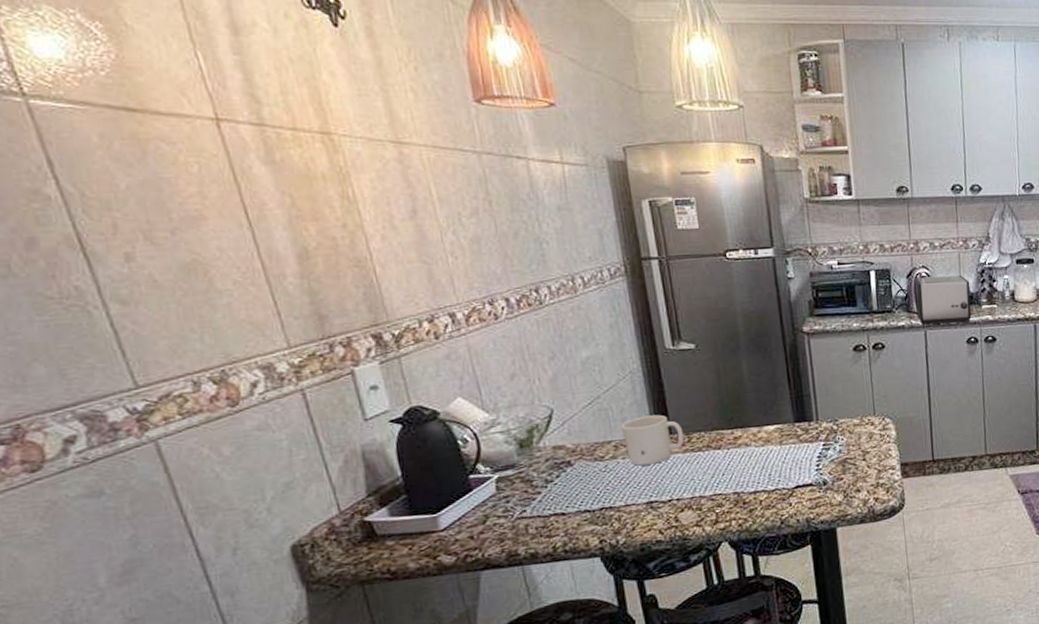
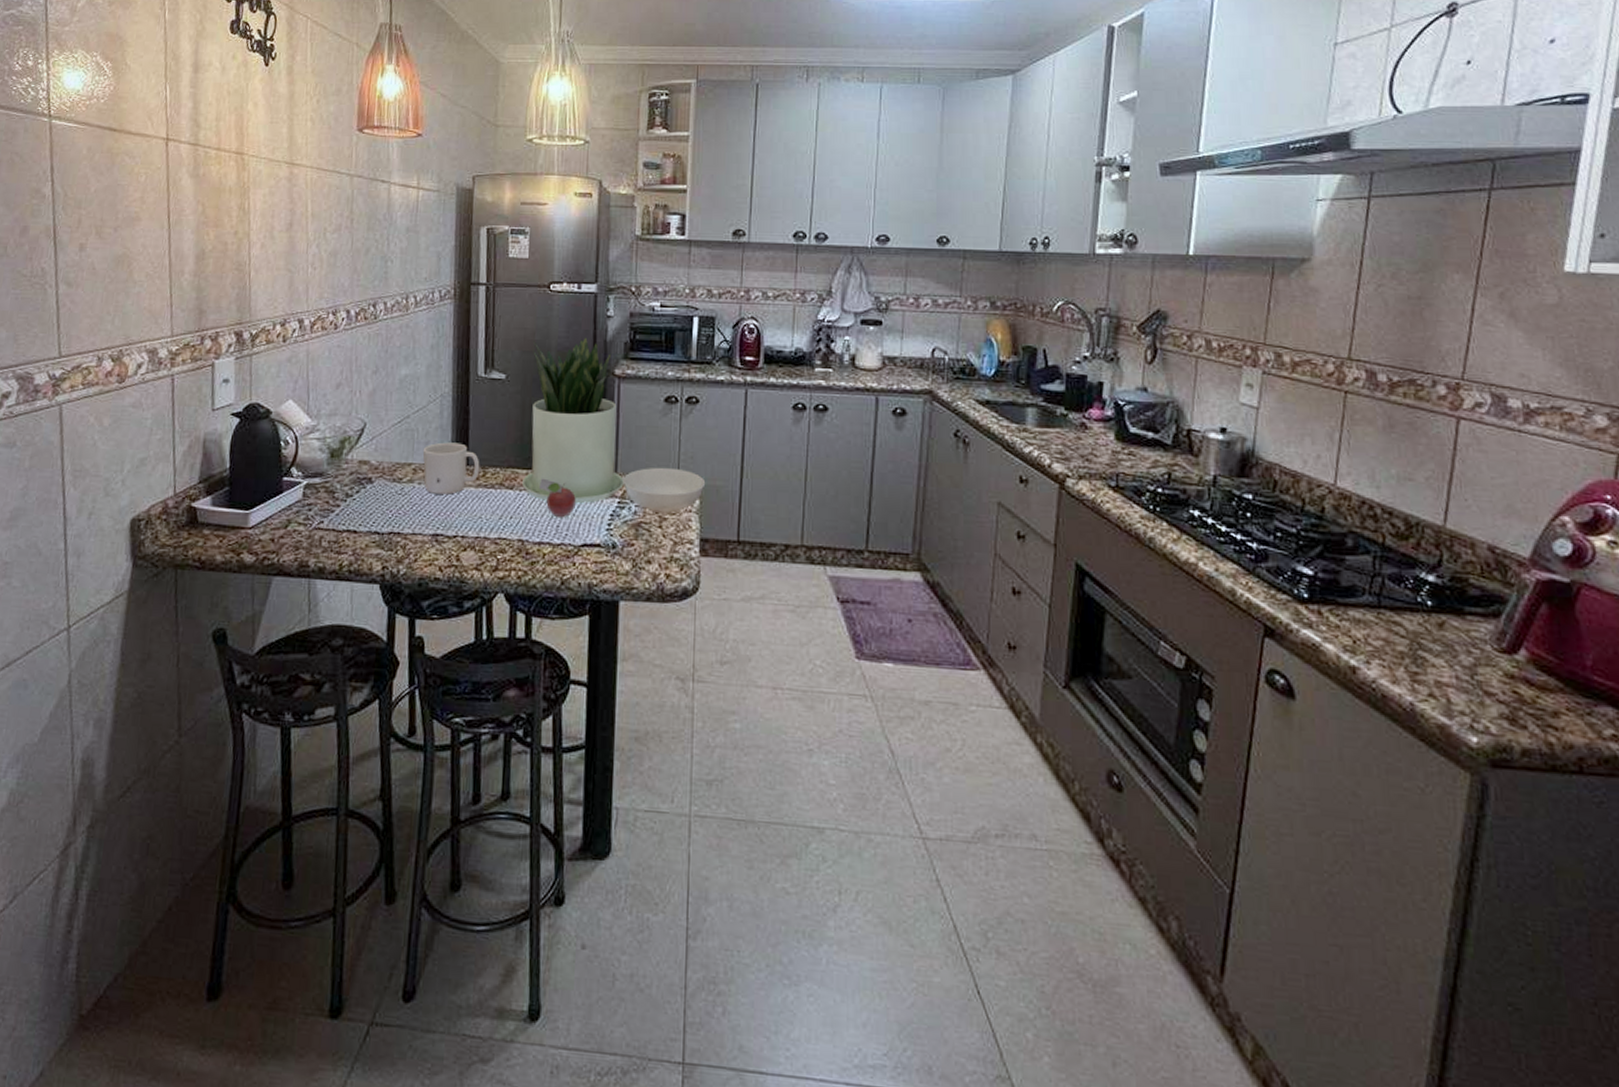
planter: none [718,301,826,455] -> present [521,338,624,504]
fruit: none [746,434,784,467] -> present [540,478,576,517]
bowl: none [824,407,900,449] -> present [622,467,706,515]
toaster: present [913,275,972,325] -> none [739,327,804,385]

